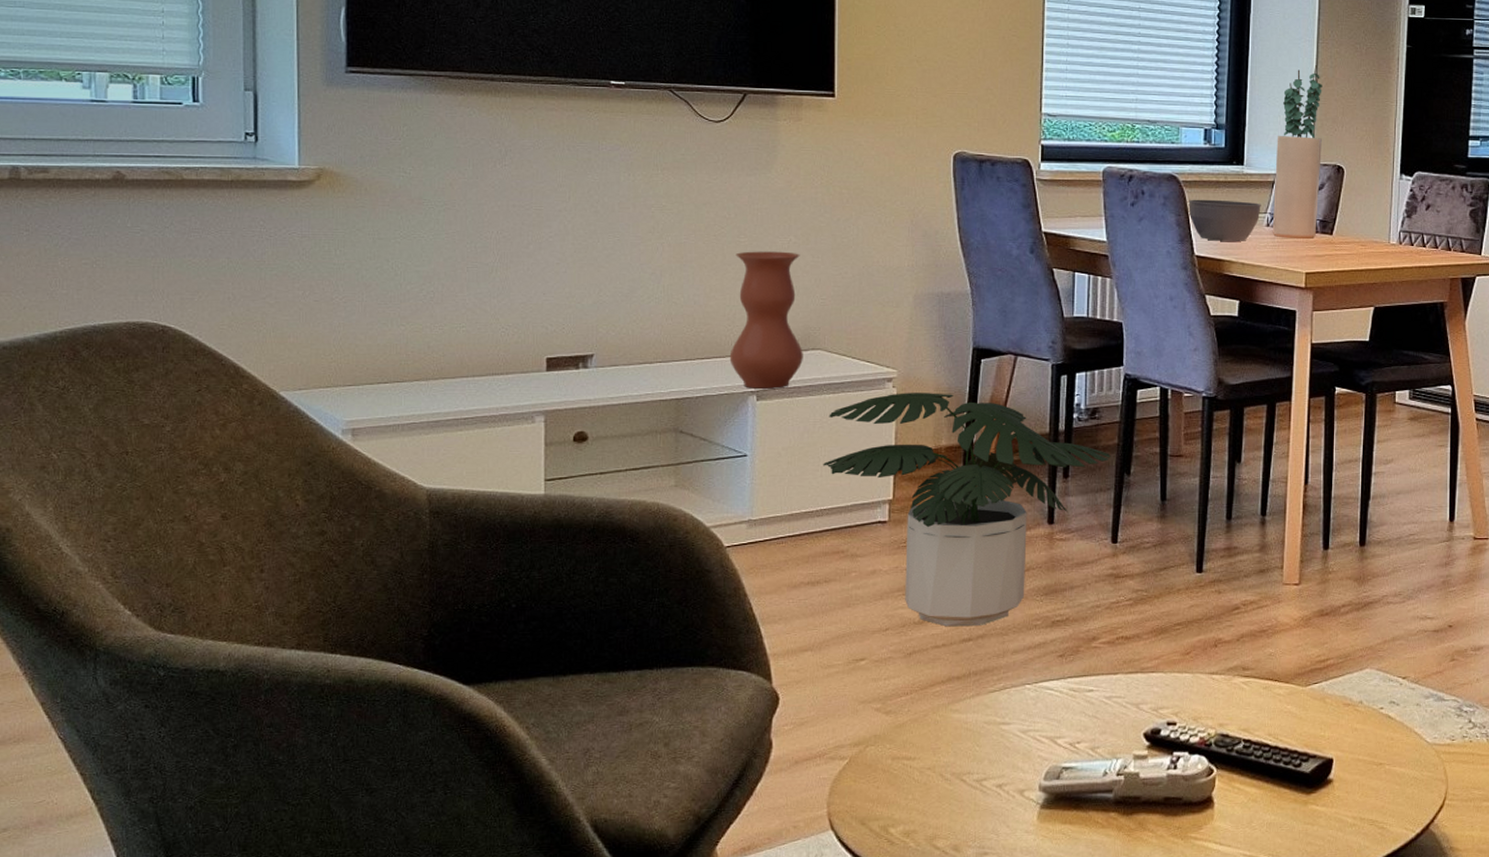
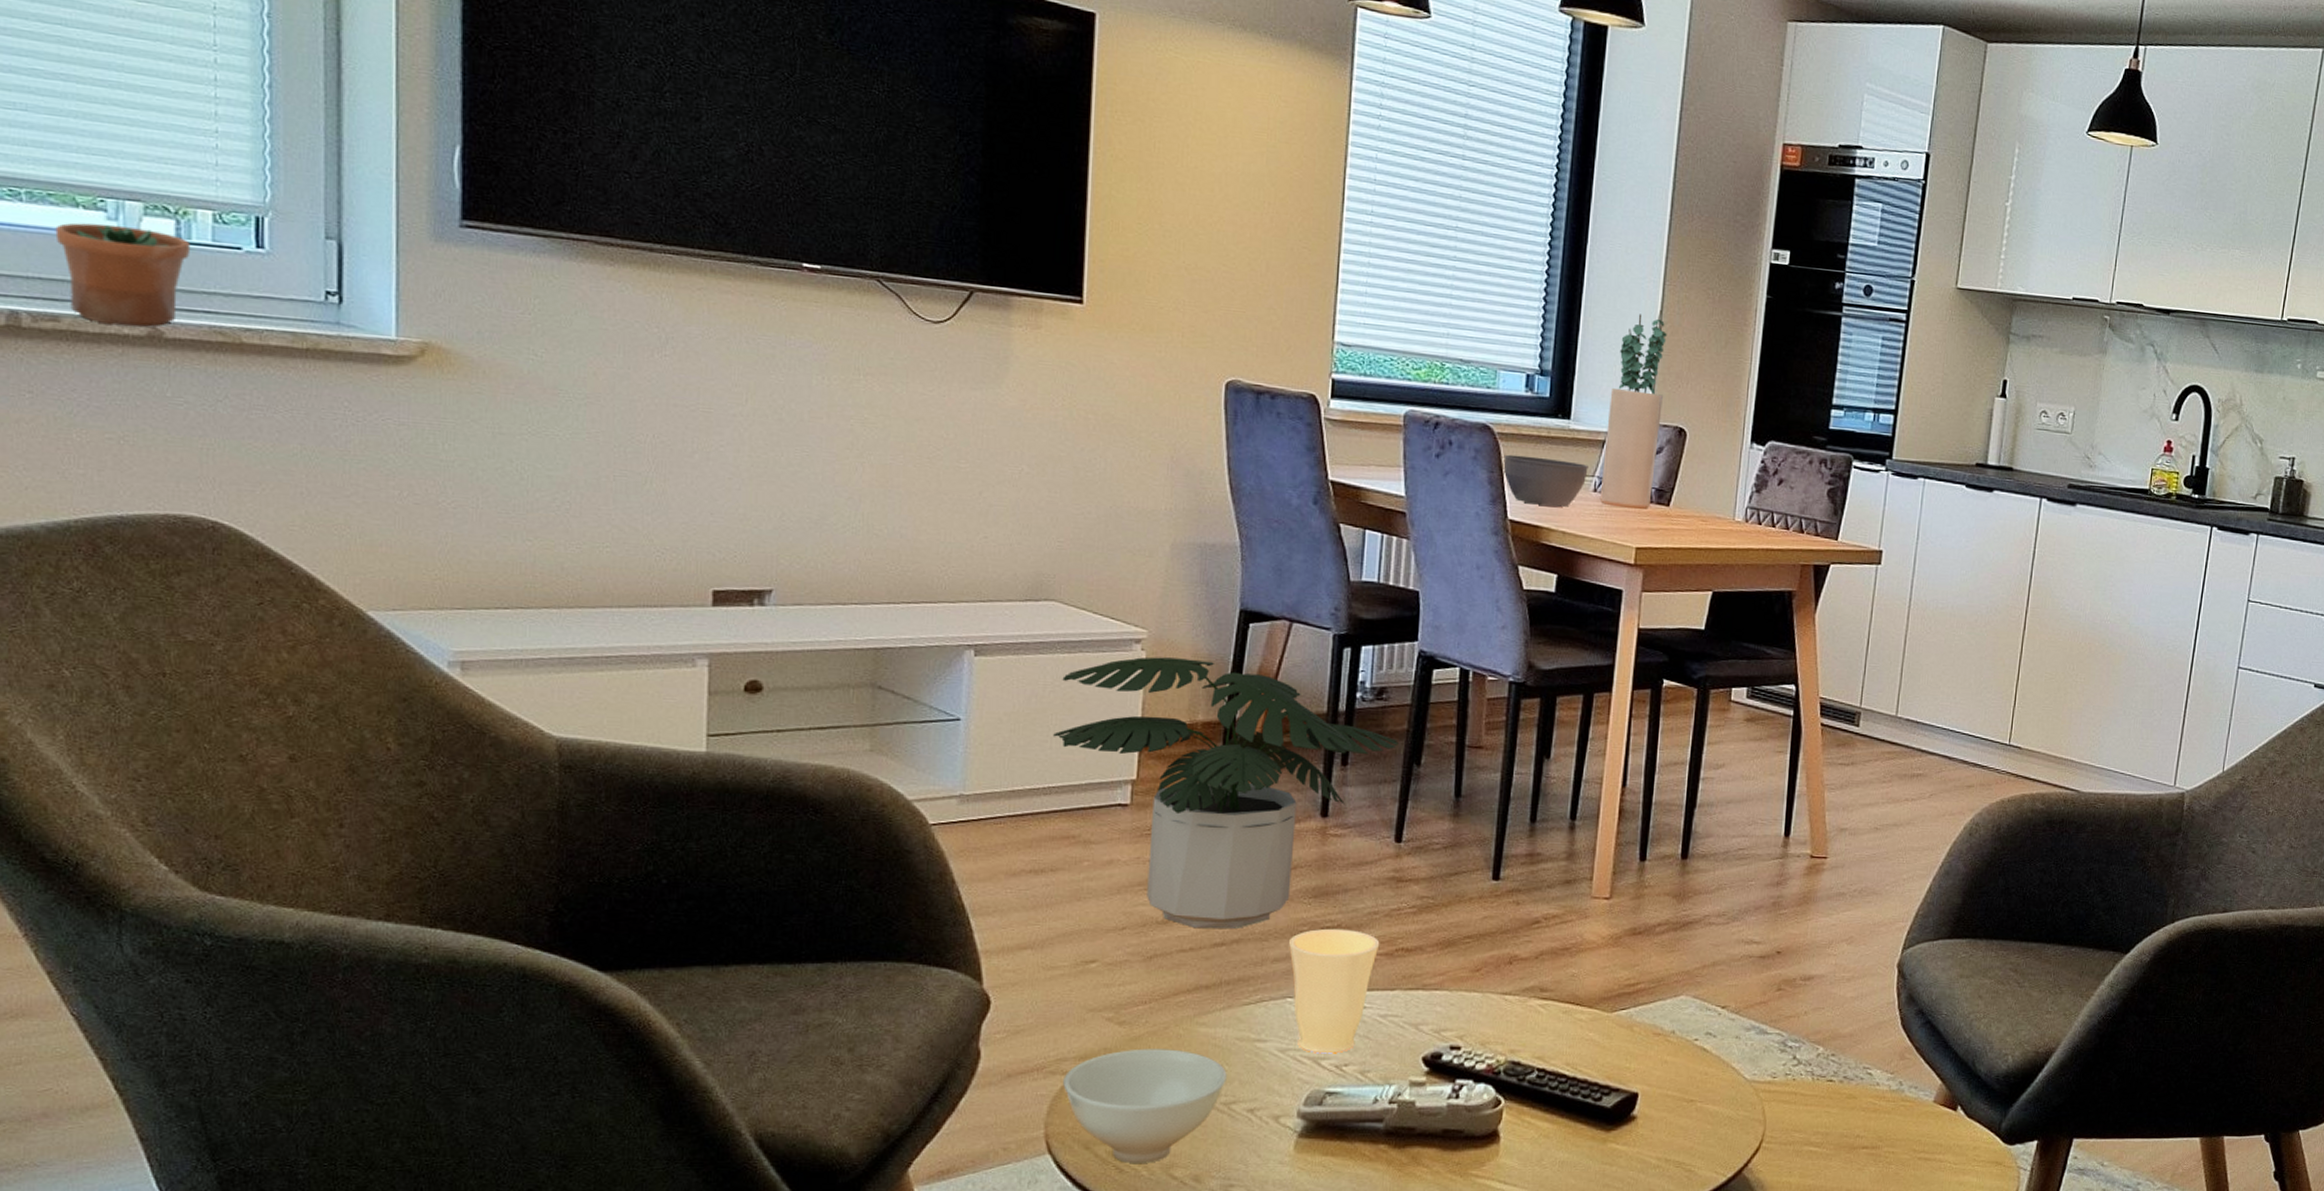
planter: none [45,92,145,173] -> present [55,222,191,328]
vase: present [729,251,803,389] -> none [942,479,1034,643]
bowl: none [841,734,979,836] -> present [1063,1048,1228,1163]
cup: none [1025,621,1103,733] -> present [1288,928,1380,1054]

